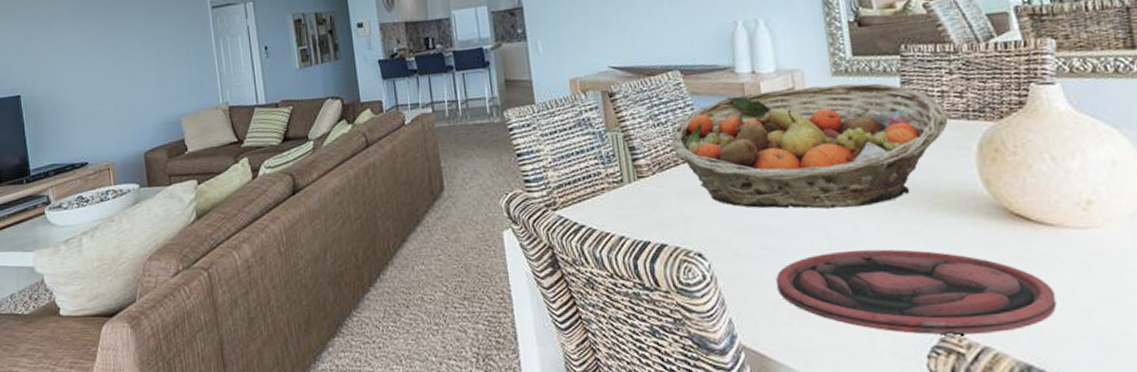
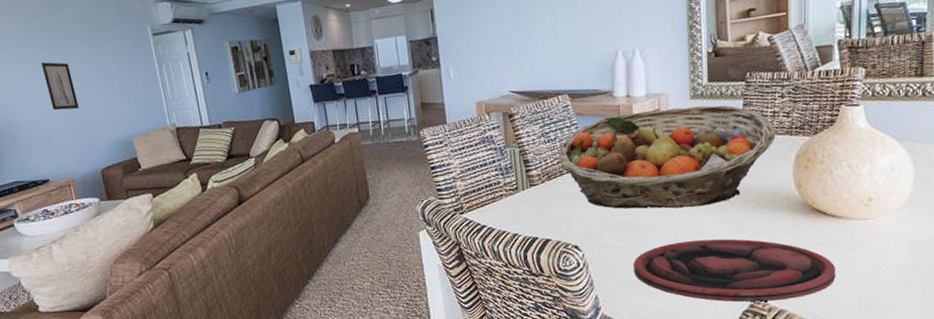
wall art: none [93,36,128,88] -> present [40,62,79,111]

